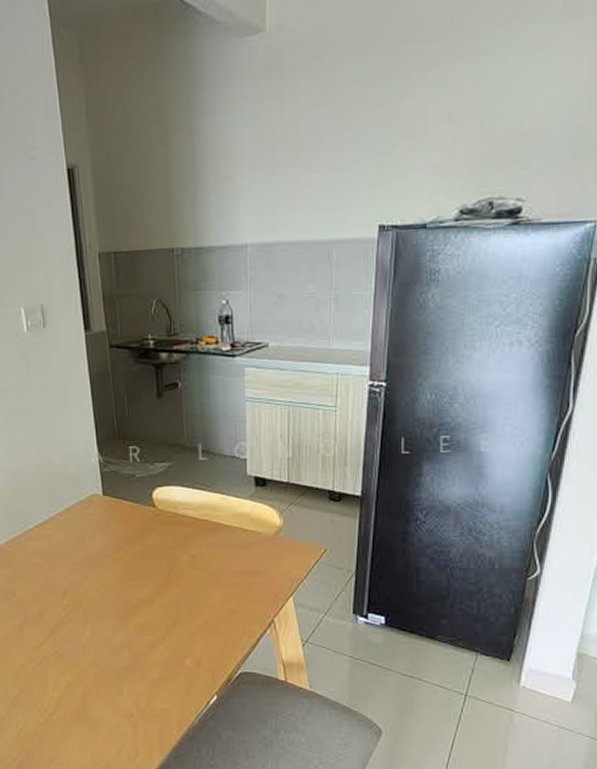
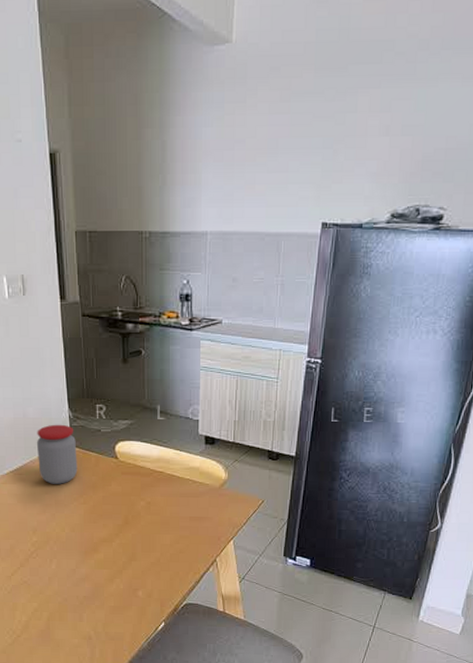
jar: none [63,470,111,539] -> present [36,424,78,484]

